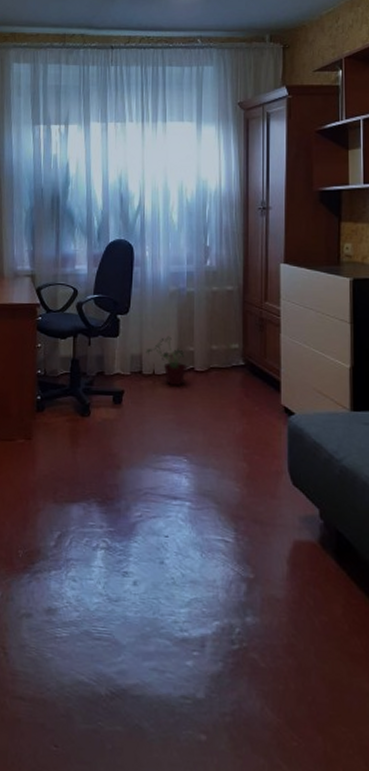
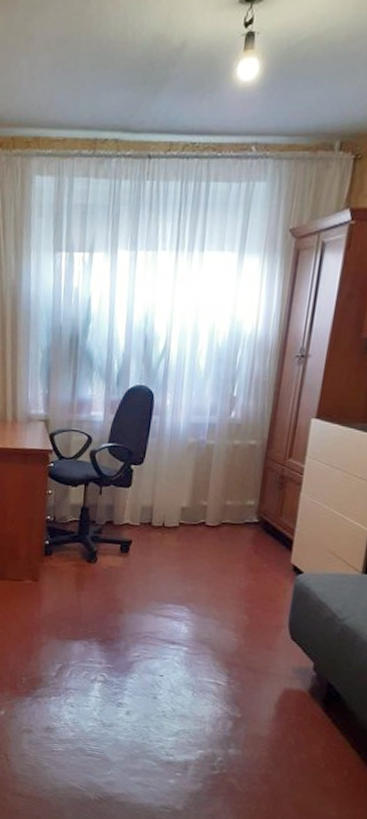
potted plant: present [145,336,187,387] -> none [157,489,198,540]

